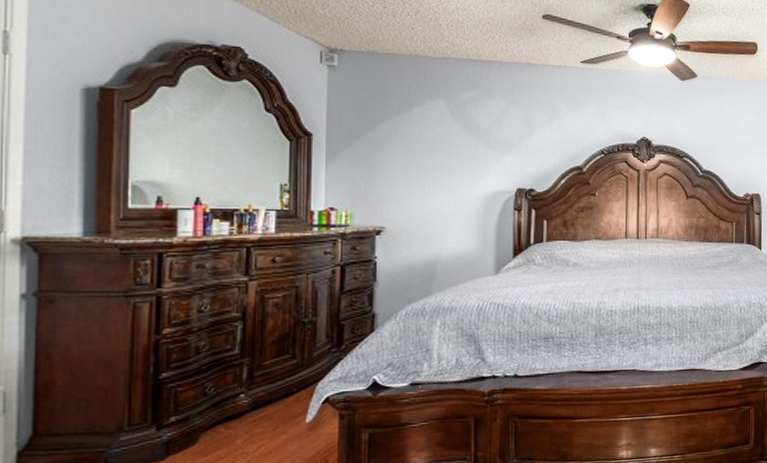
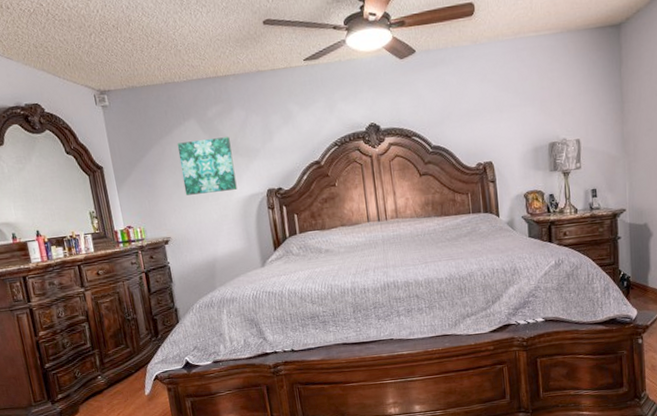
wall art: none [415,122,482,183] -> present [177,137,237,196]

